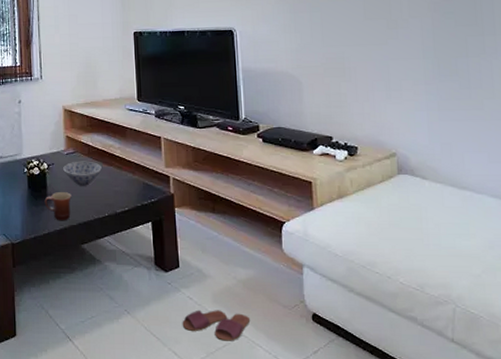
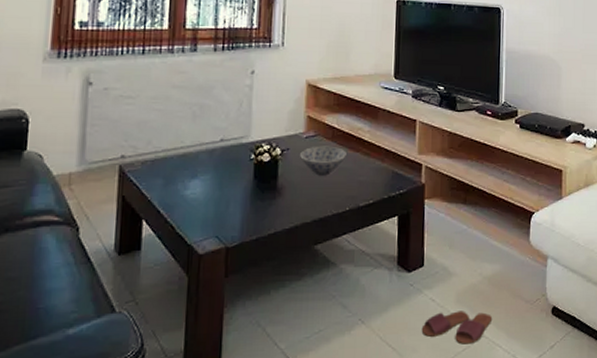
mug: present [44,192,71,221] -> none [273,183,307,218]

